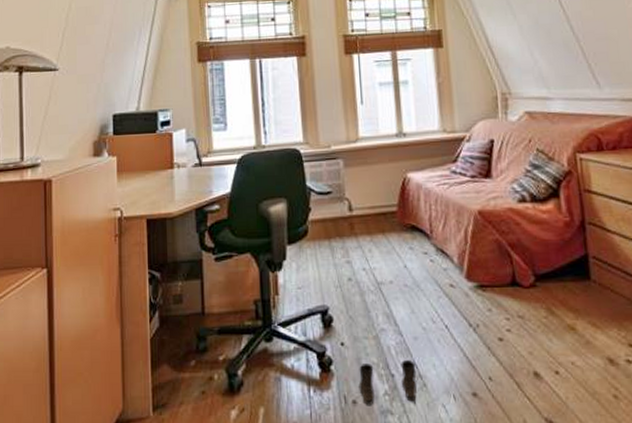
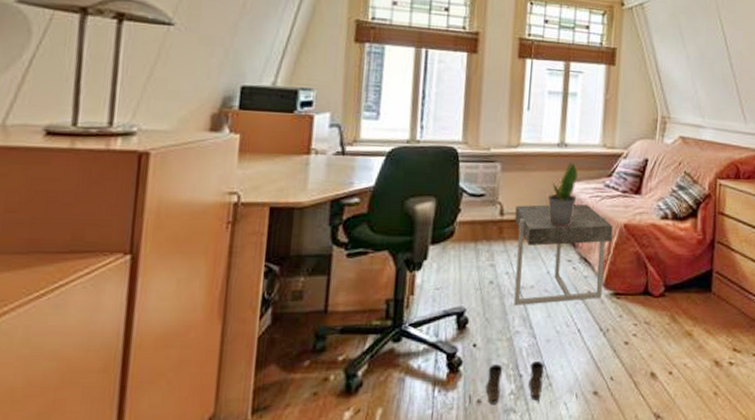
side table: none [363,193,468,302] -> present [514,204,613,305]
potted plant: none [393,150,424,218] -> present [547,161,578,227]

